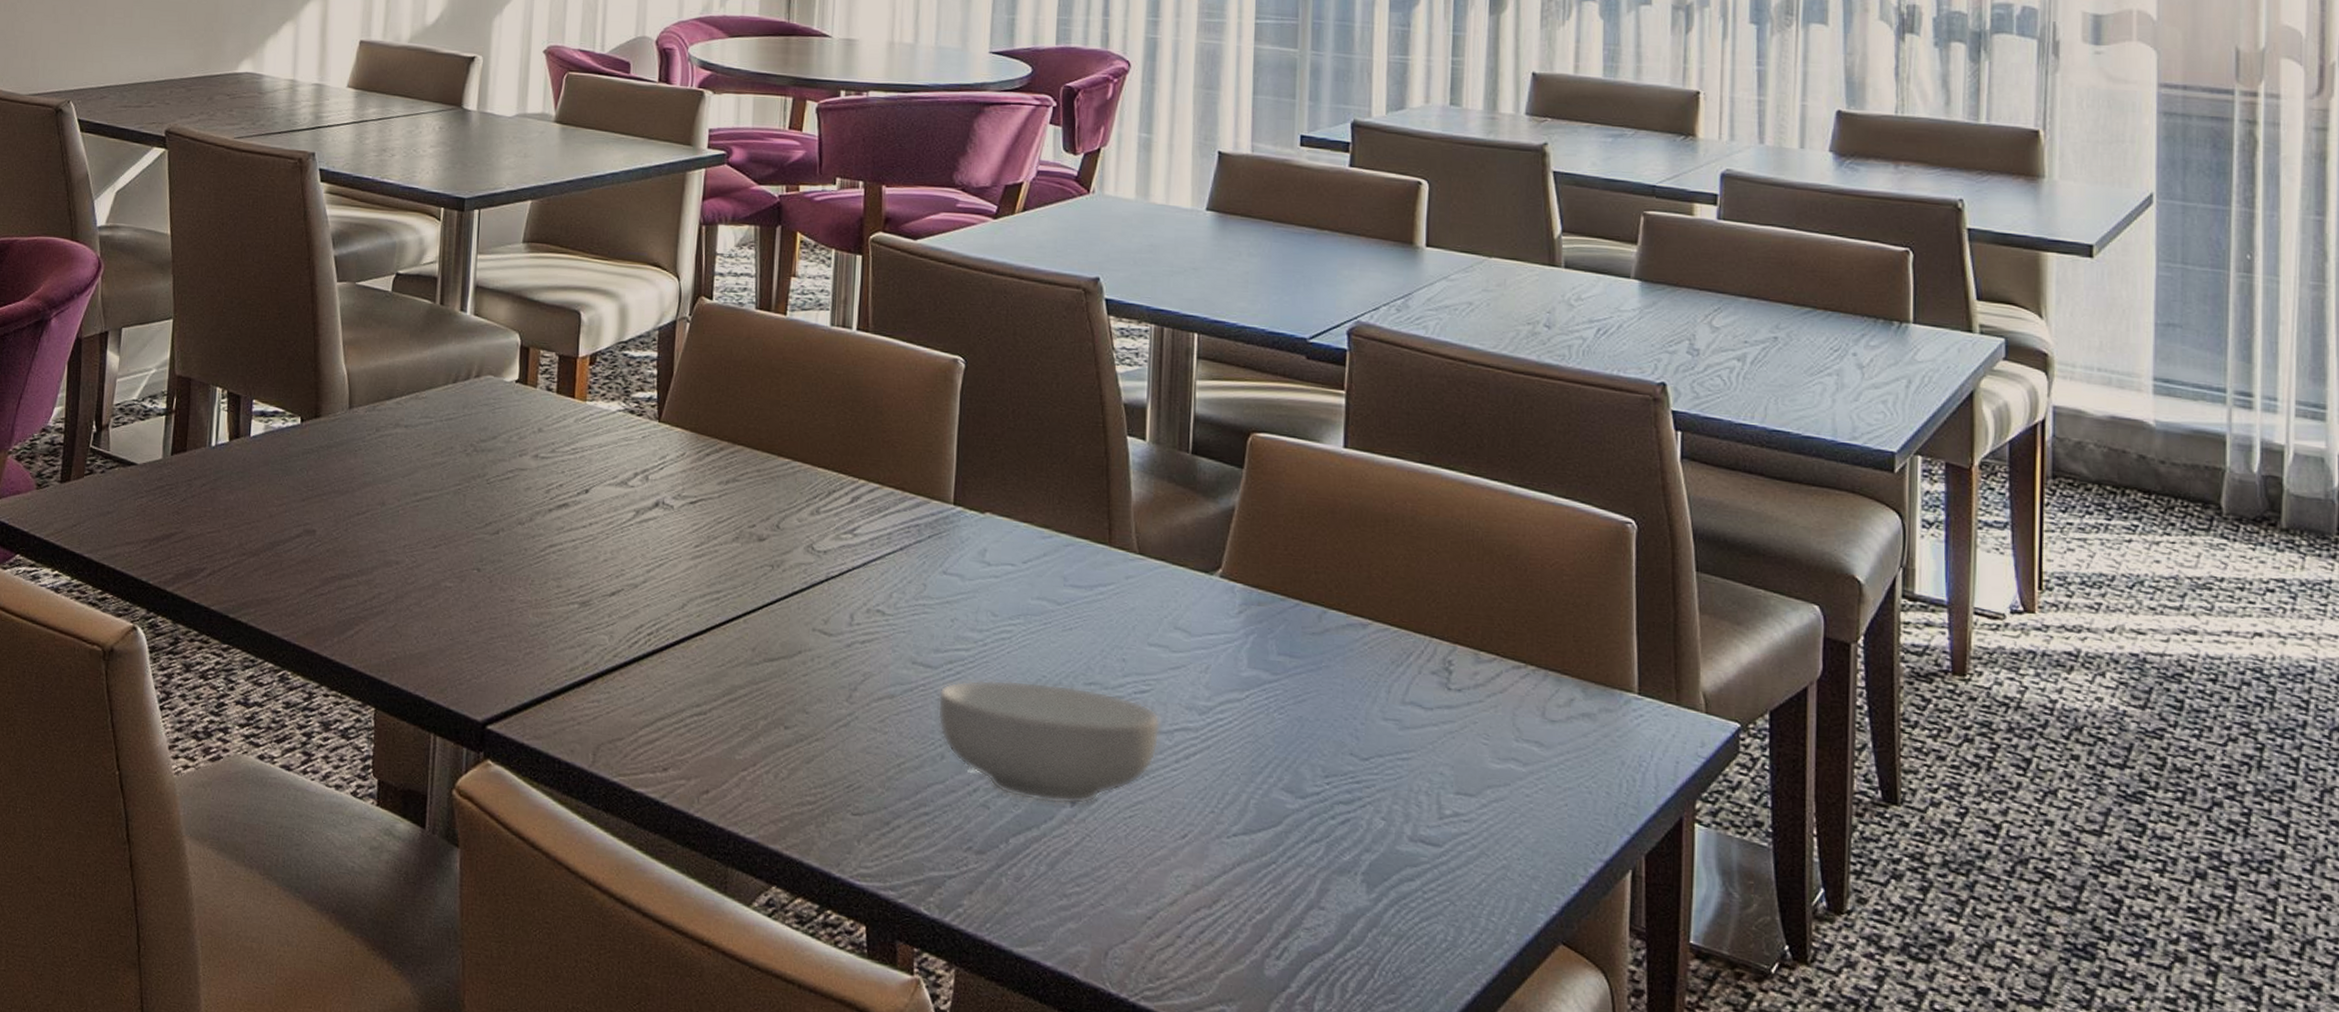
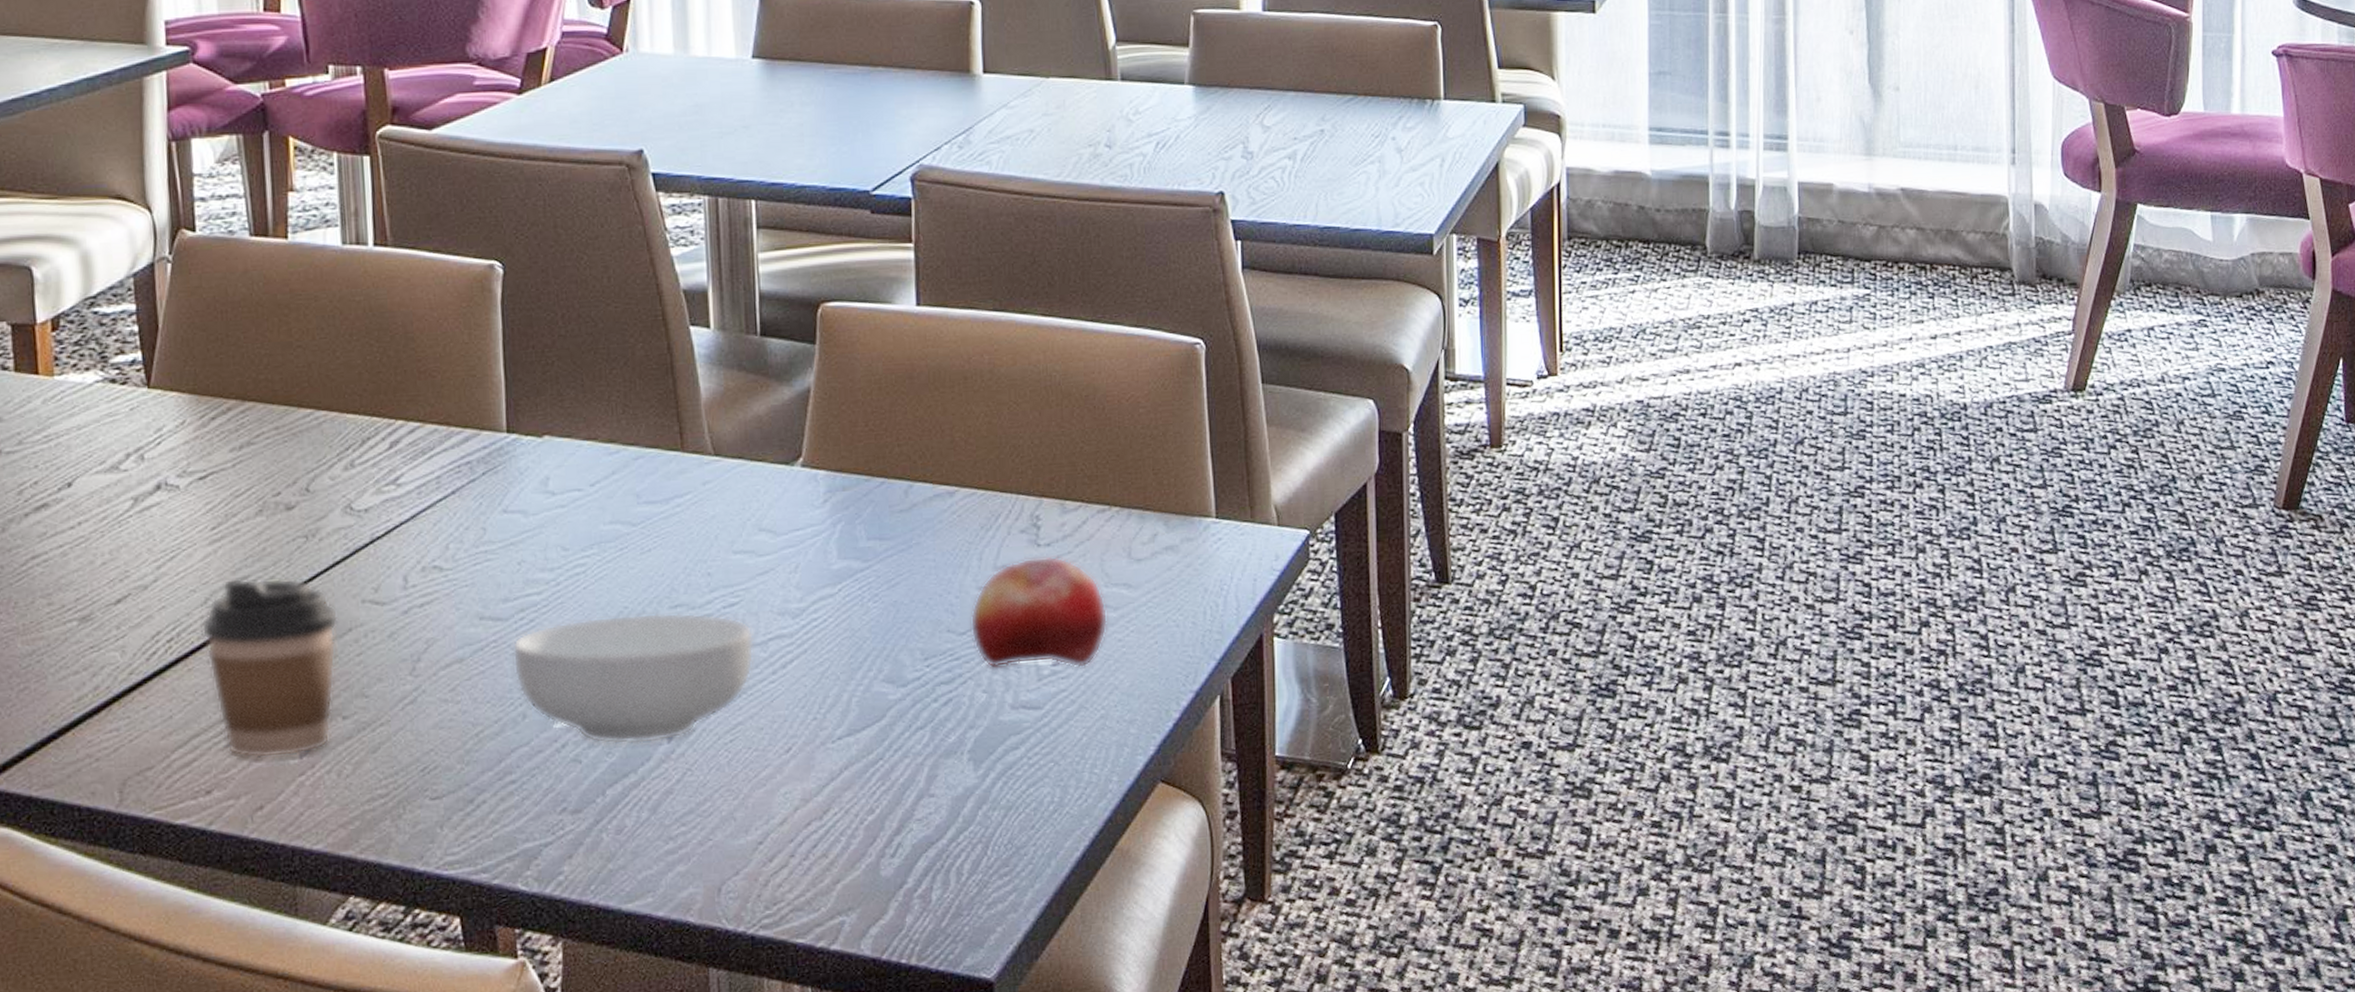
coffee cup: none [676,590,792,753] -> present [201,578,339,759]
fruit: none [1373,699,1517,816] -> present [970,556,1108,669]

